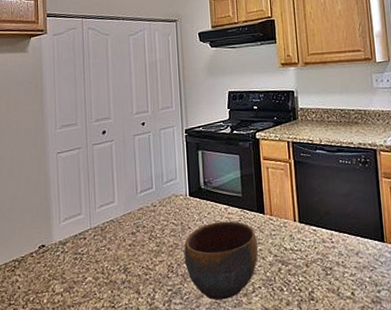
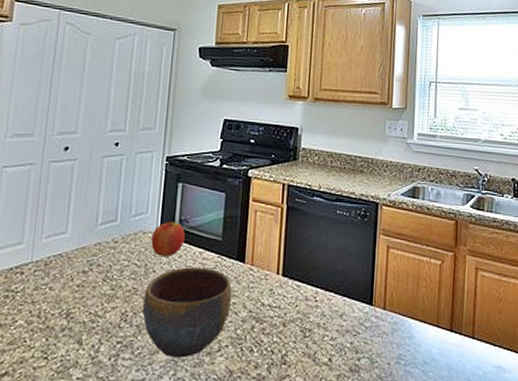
fruit: none [183,184,211,215] -> present [151,222,185,256]

